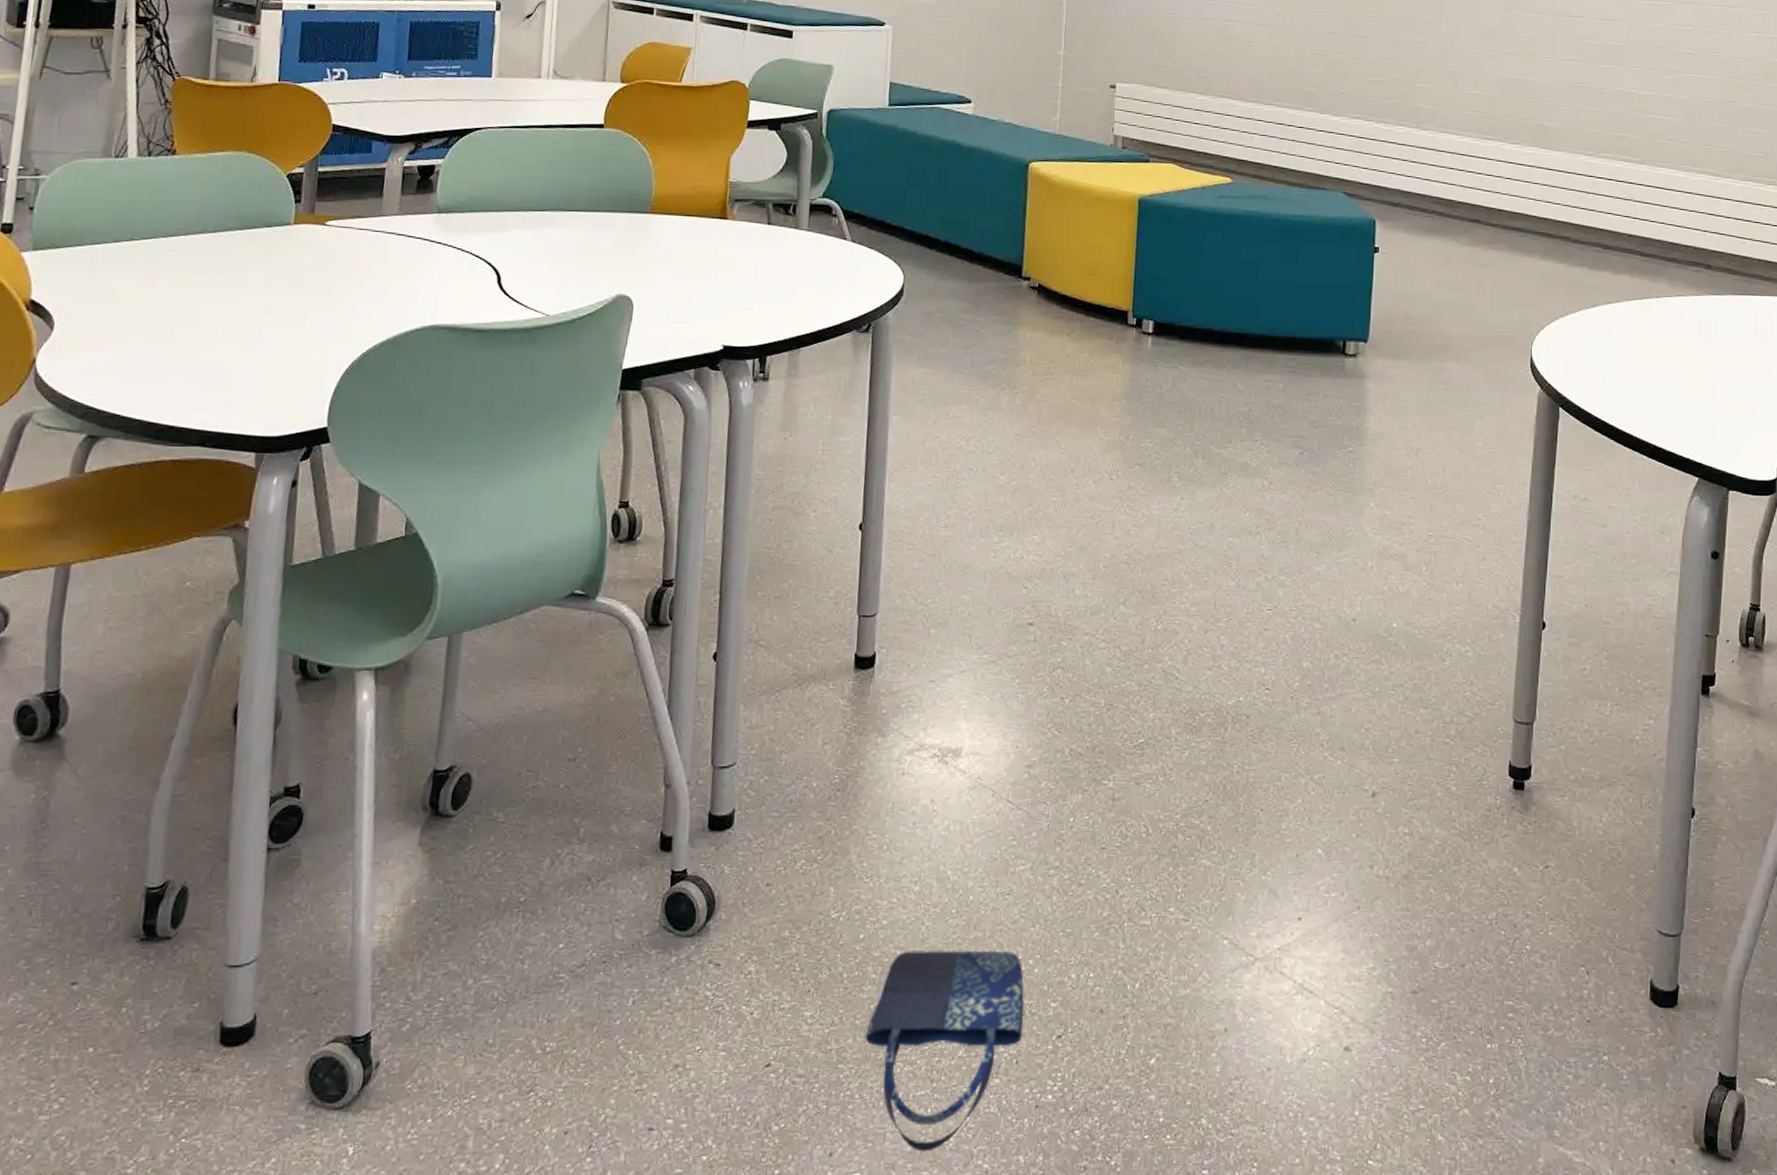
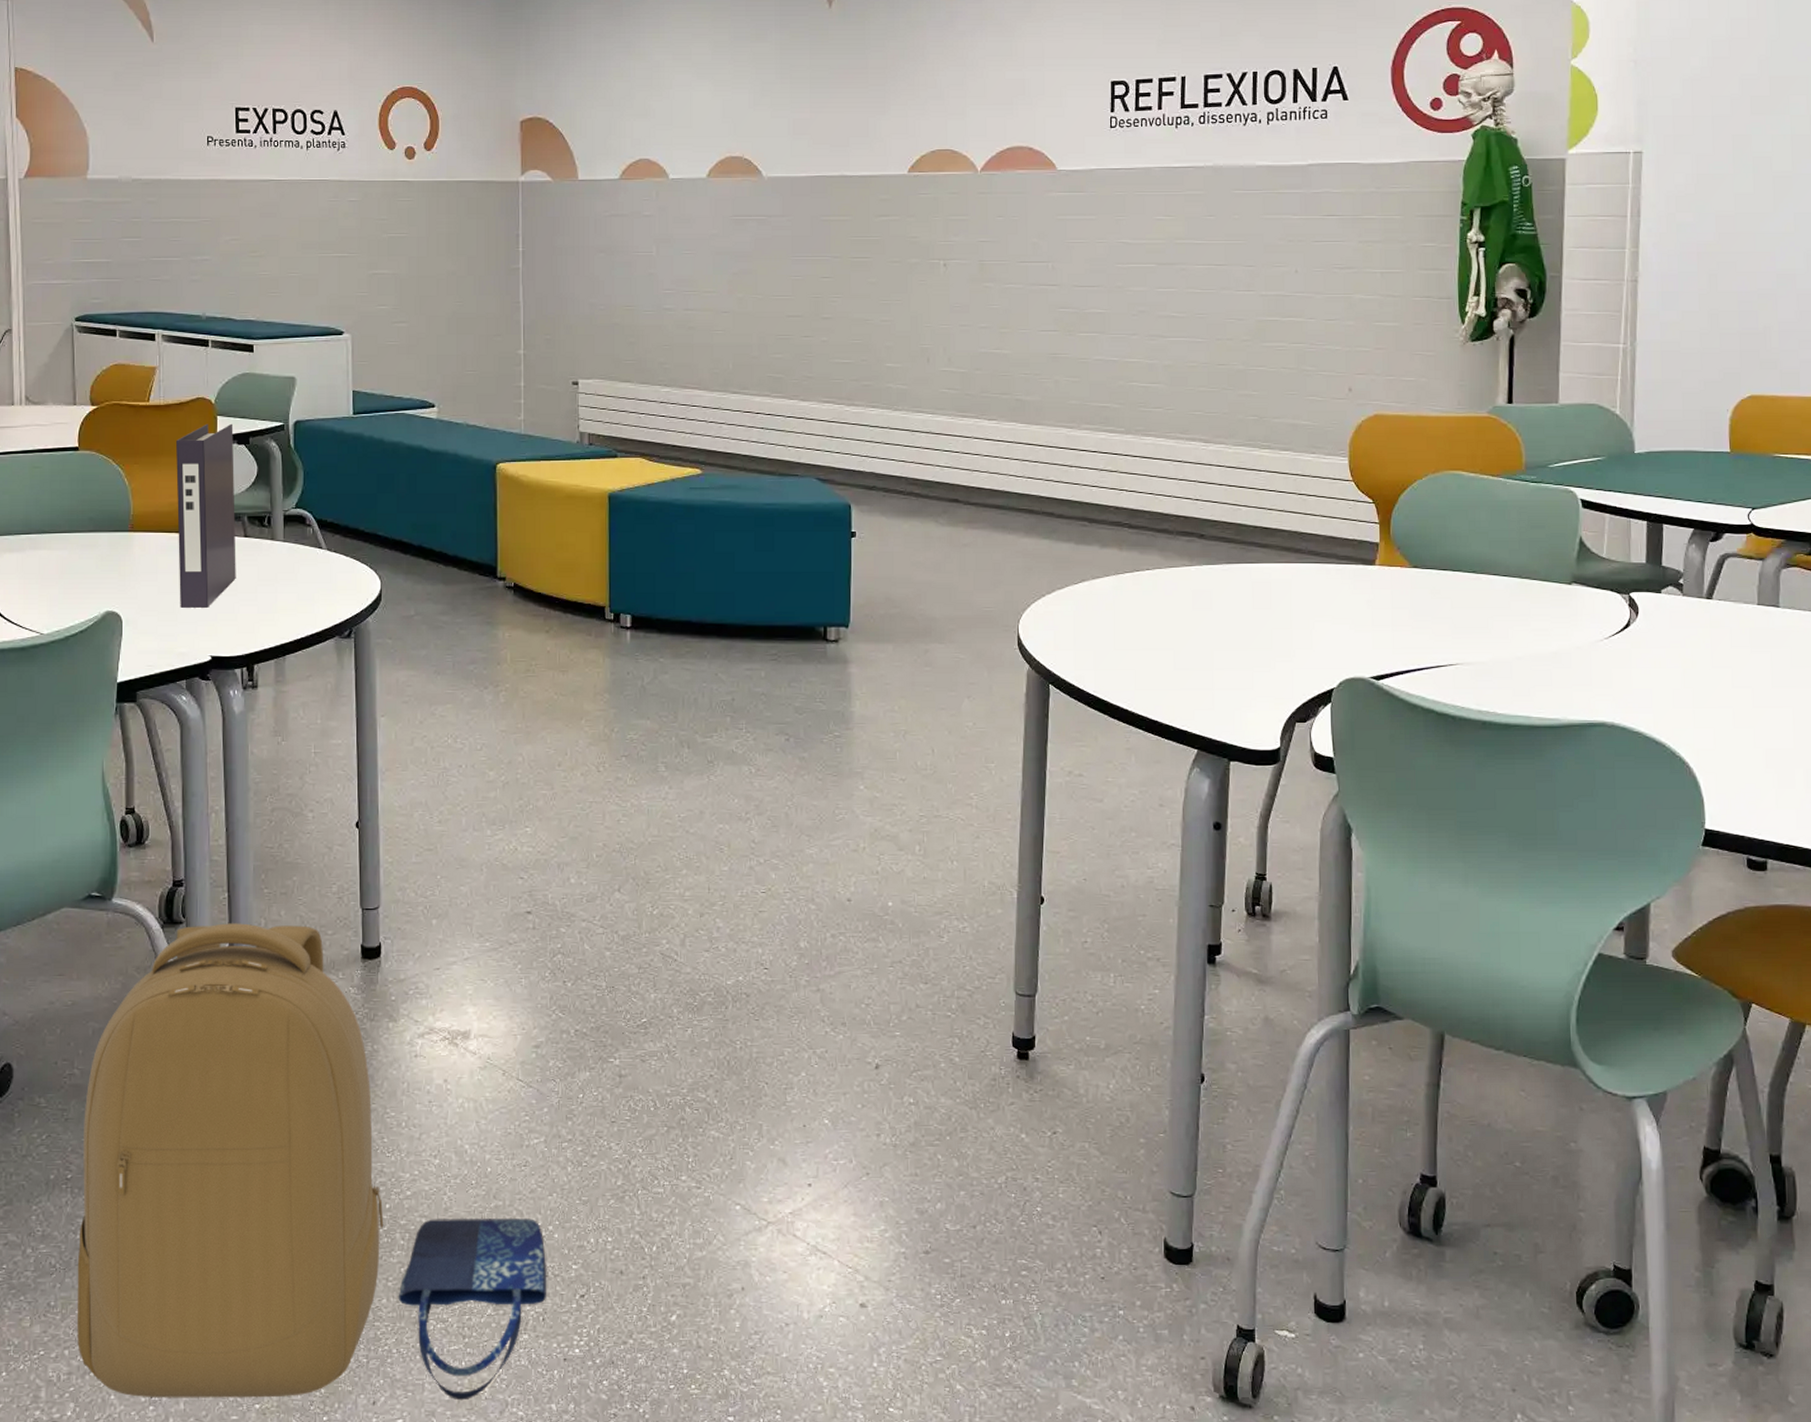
backpack: none [514,627,857,1149] -> present [76,923,384,1398]
binder: none [695,107,766,295] -> present [176,423,236,608]

